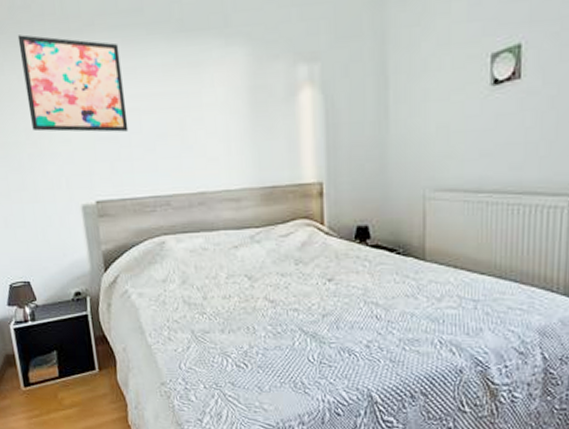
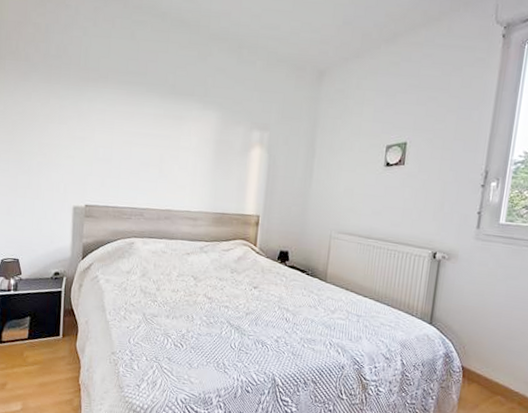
wall art: present [17,34,129,132] -> none [45,75,124,157]

